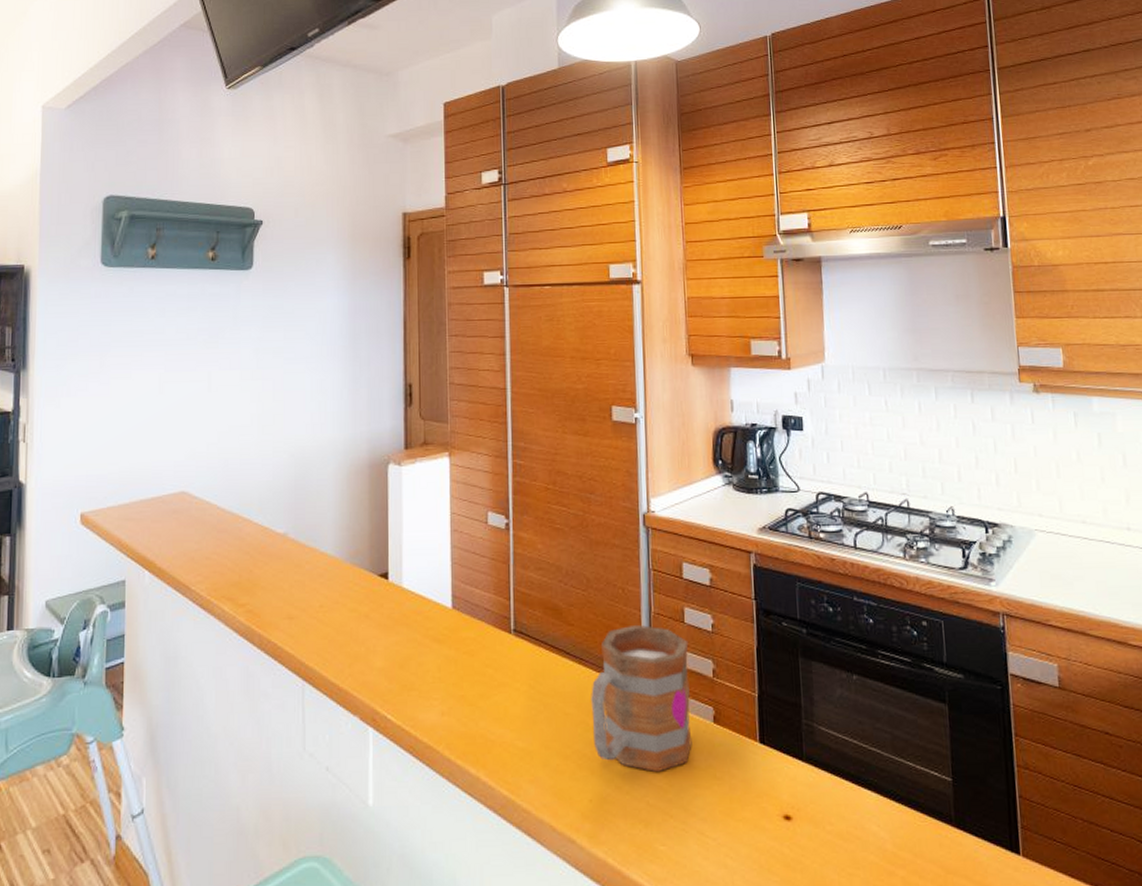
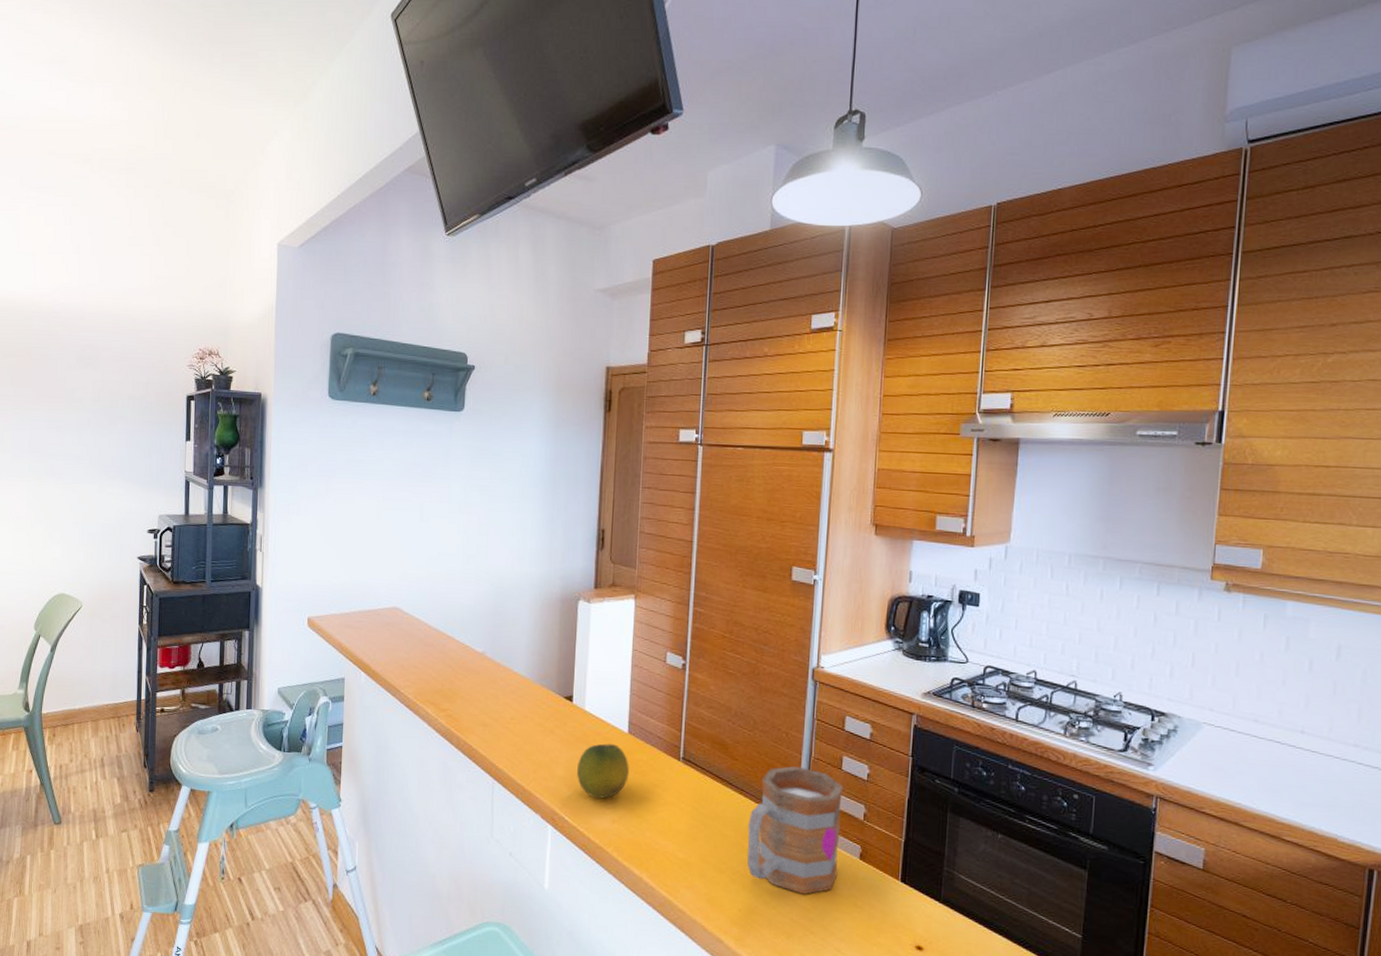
fruit: none [398,623,456,689] -> present [577,743,629,799]

